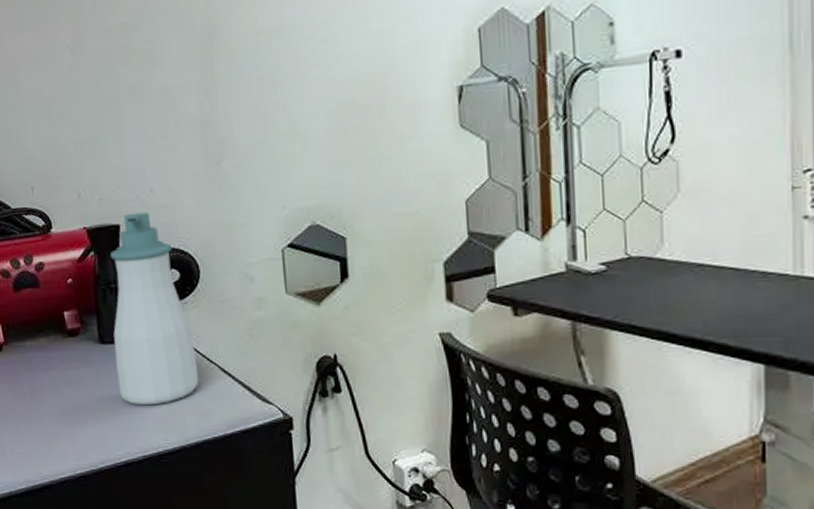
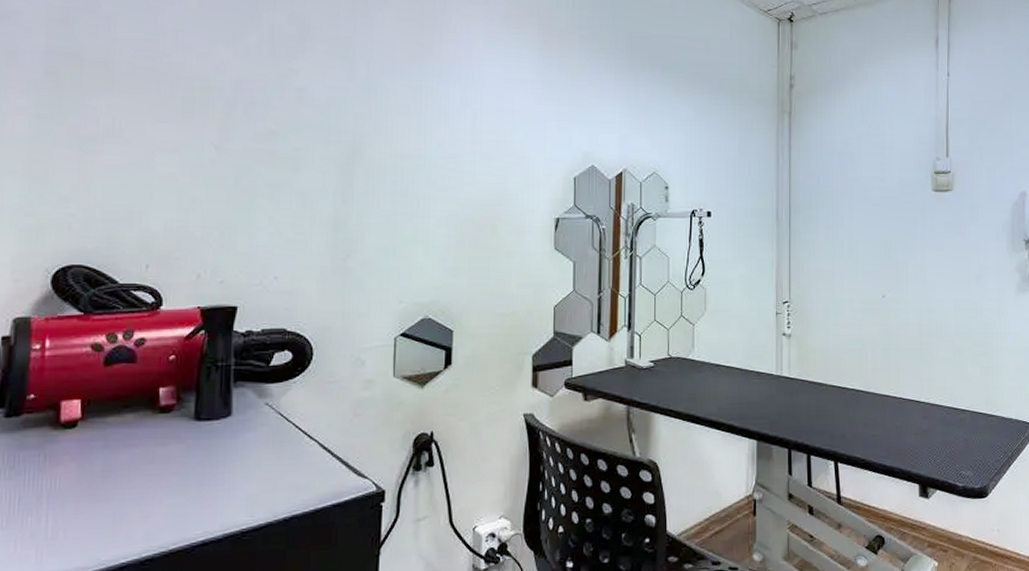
soap bottle: present [111,212,199,406] -> none [208,297,297,483]

